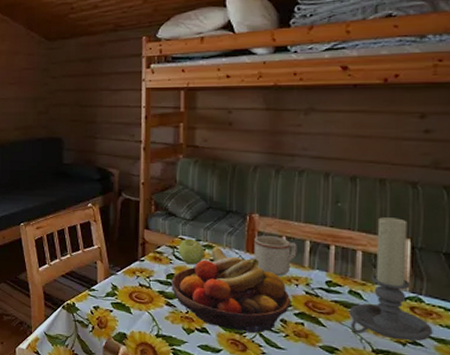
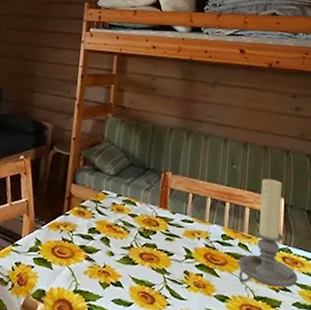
fruit bowl: present [171,246,292,333] -> none [92,201,194,285]
apple: present [179,238,204,265] -> none [101,193,124,219]
mug: present [254,236,297,276] -> none [165,192,201,230]

